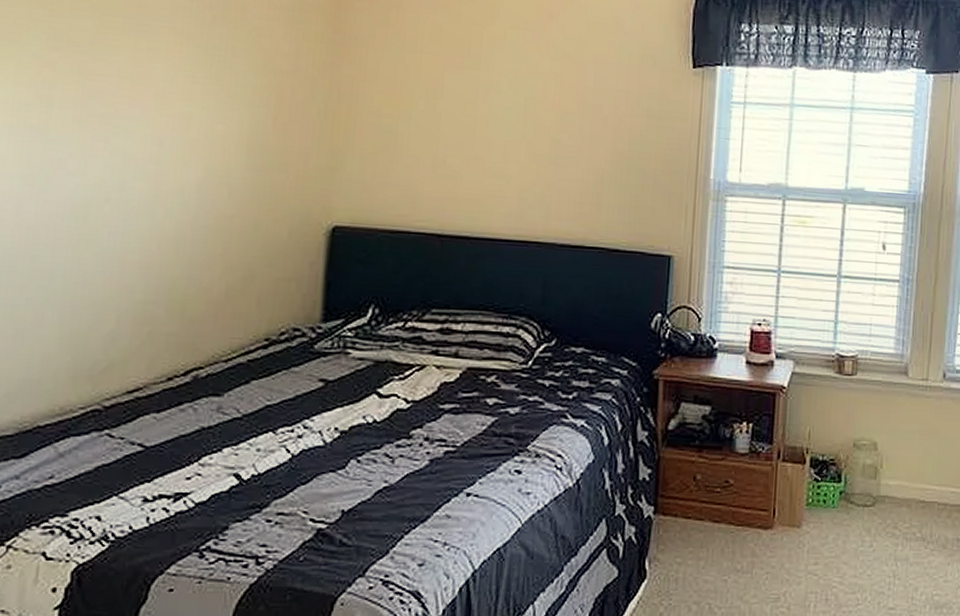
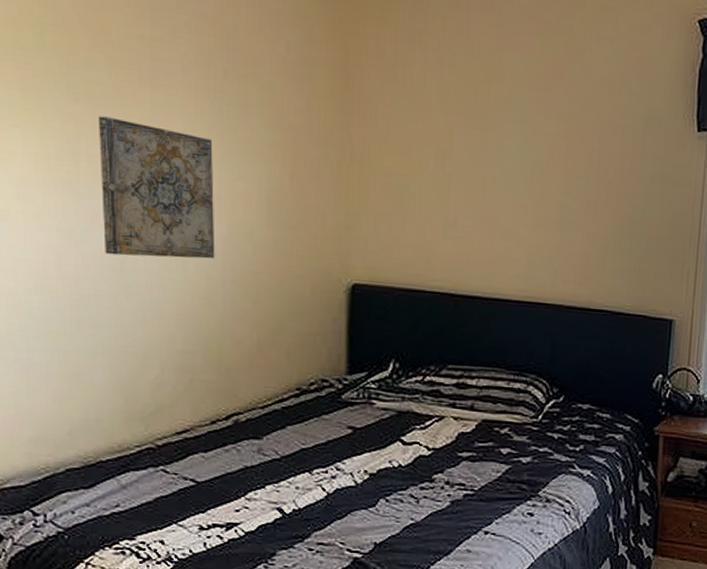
wall art: none [69,62,195,204] -> present [99,116,215,259]

